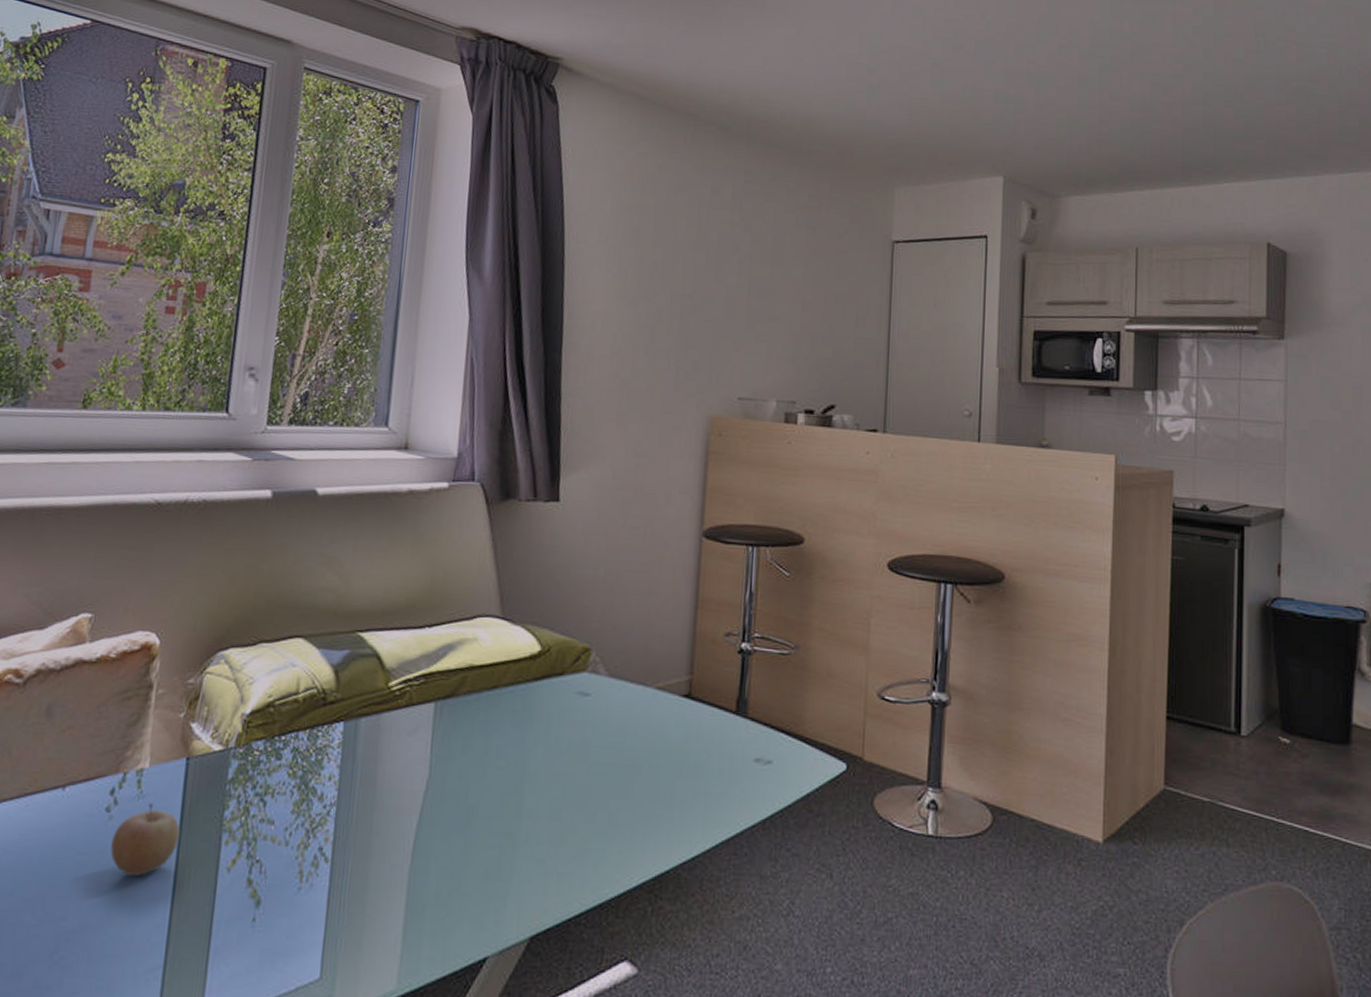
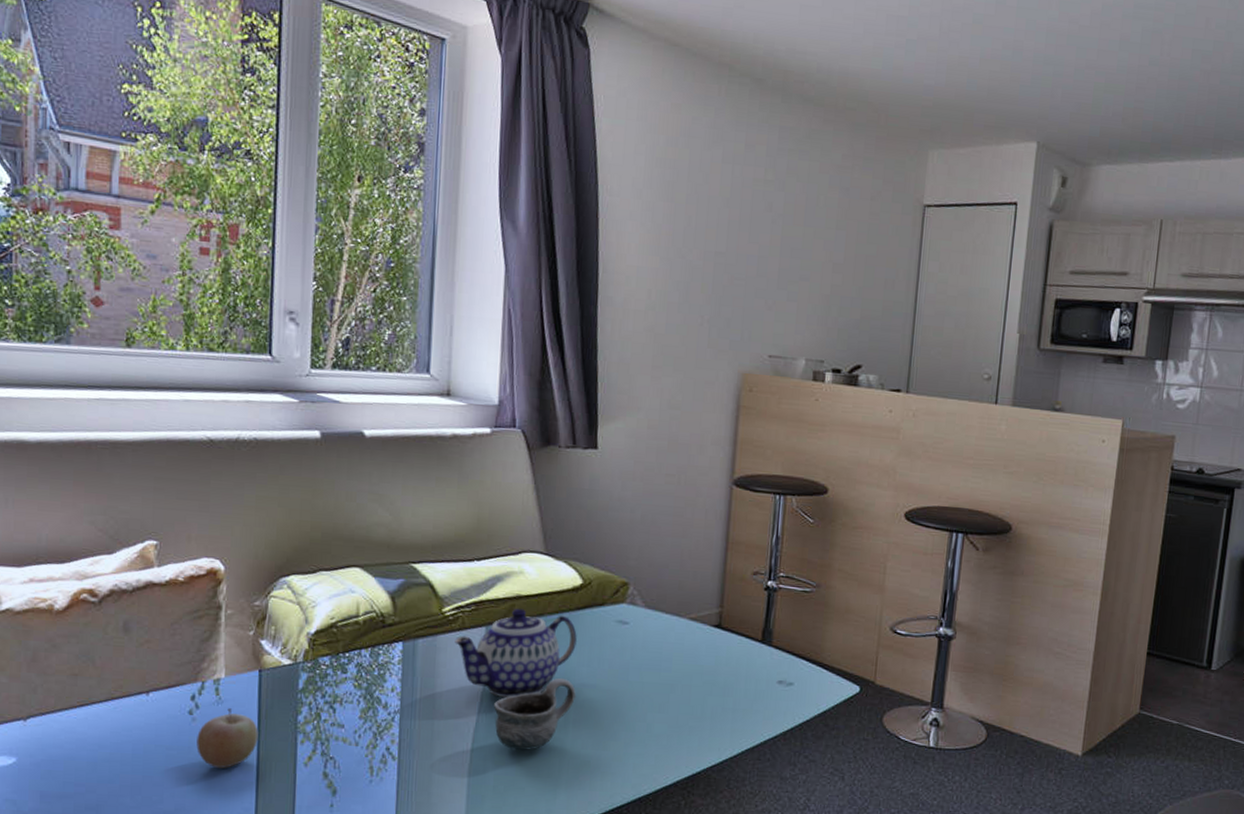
teapot: none [400,680,534,786] -> present [455,608,577,698]
mug: none [440,760,531,849] -> present [494,677,576,751]

